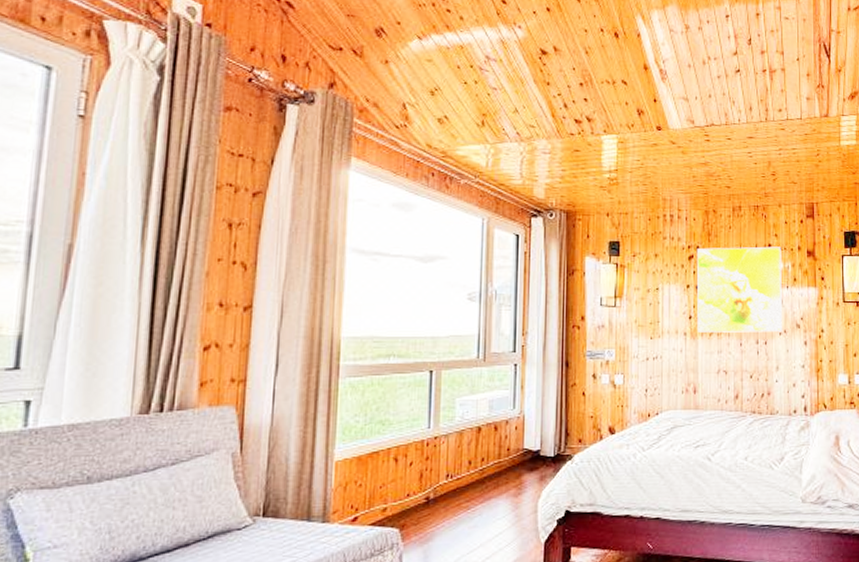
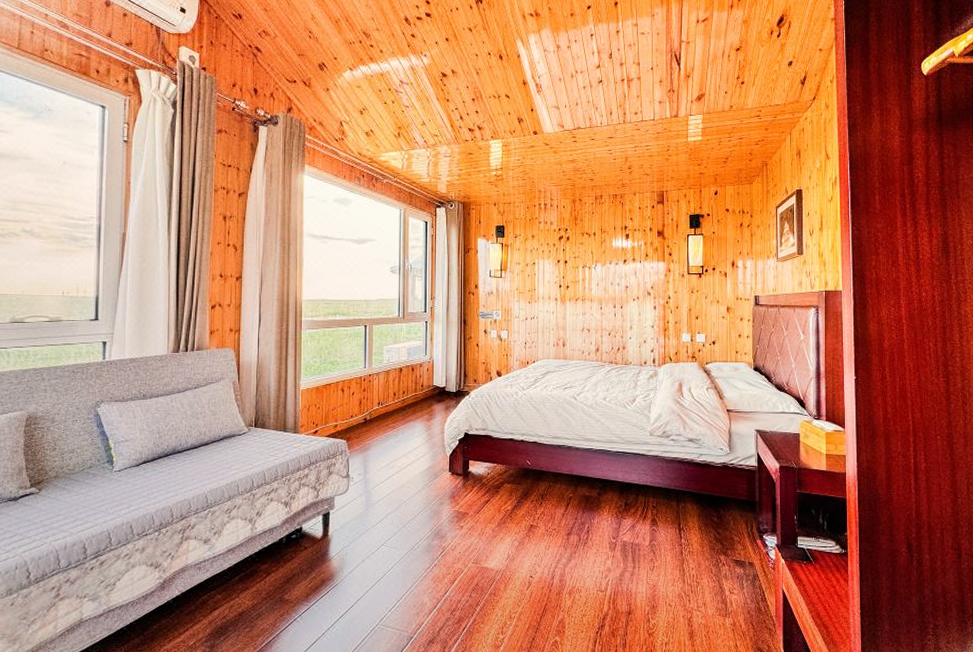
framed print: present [696,246,783,333] -> none [565,228,636,299]

